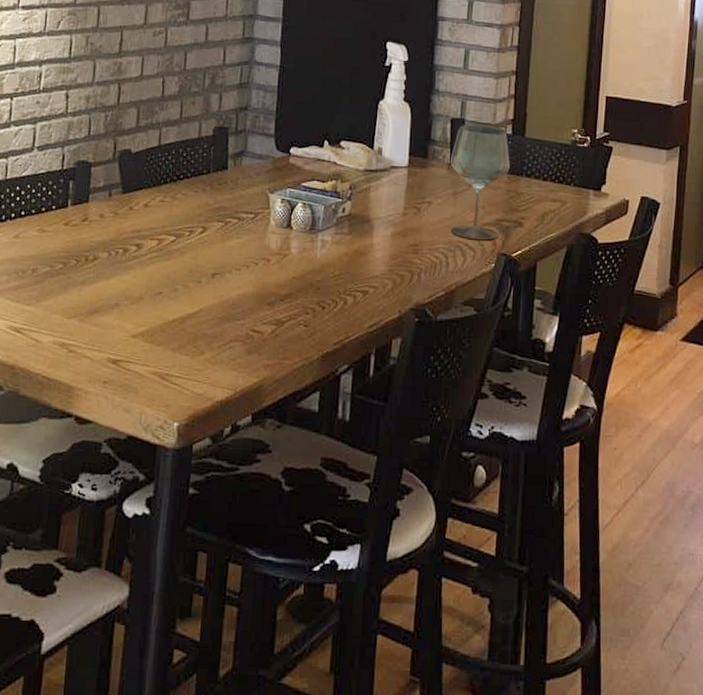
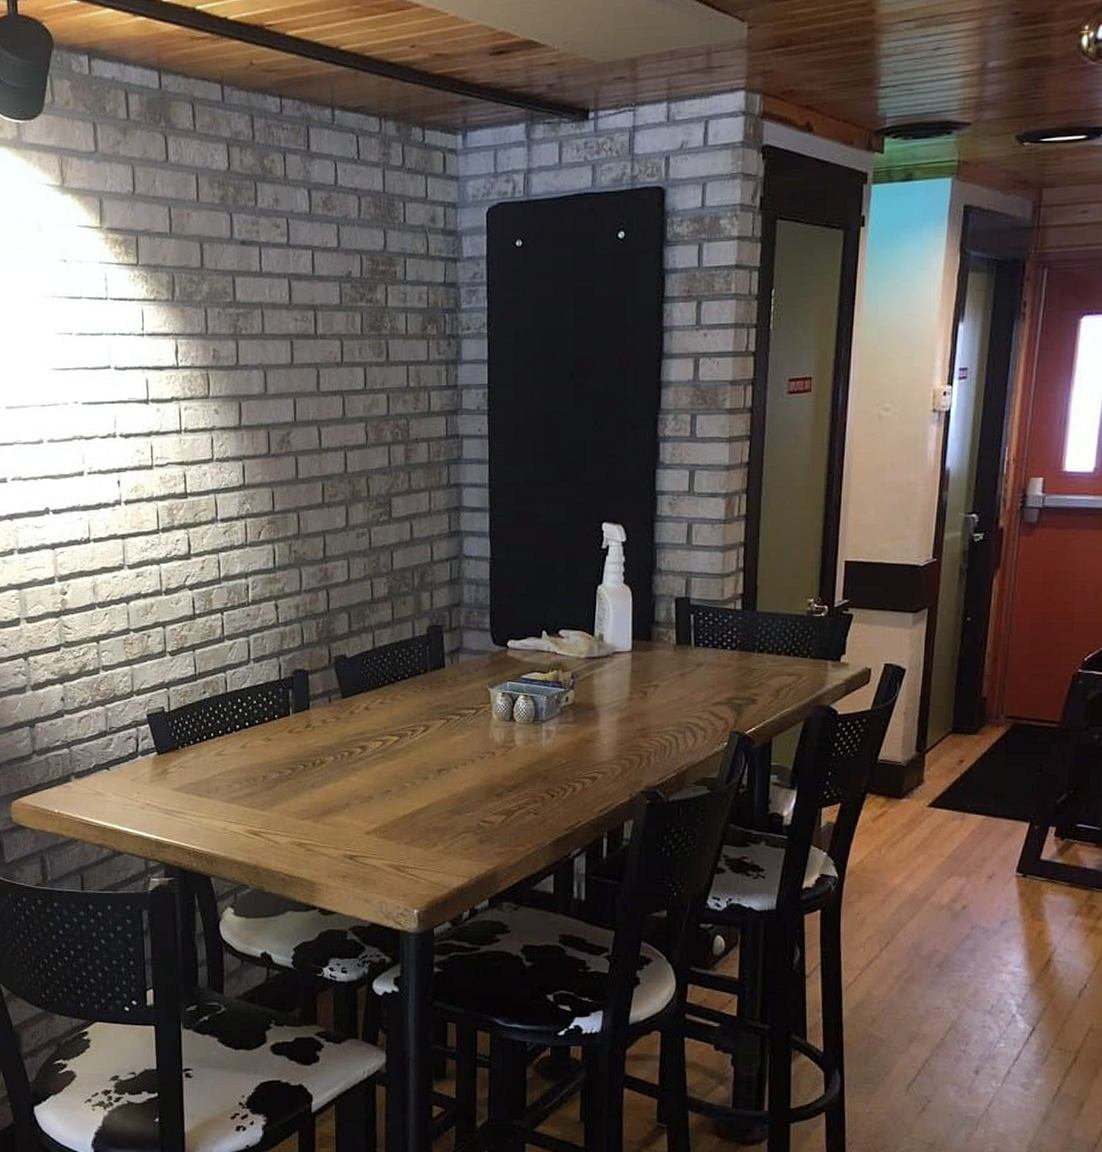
wine glass: present [451,124,510,242] -> none [677,602,741,721]

